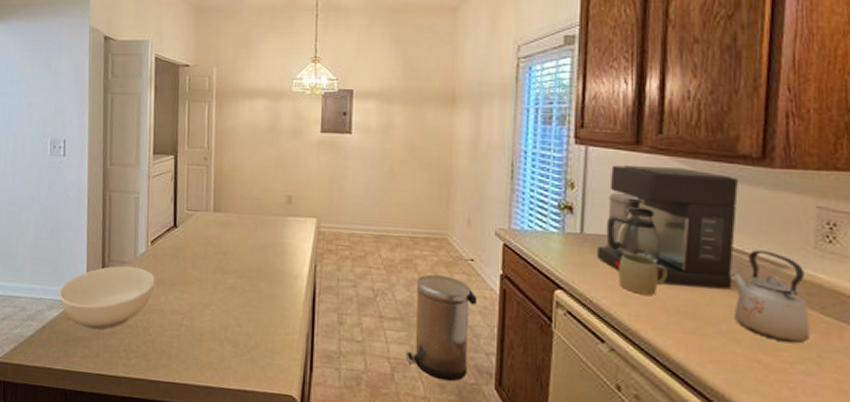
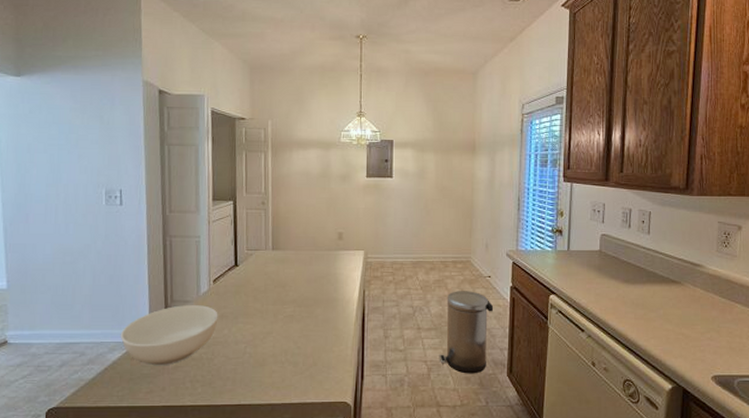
coffee maker: present [597,165,738,288] -> none [579,197,671,284]
canister: present [606,192,645,248] -> none [585,218,611,260]
mug: present [618,253,667,295] -> none [594,264,626,293]
kettle: present [732,250,810,344] -> none [667,255,713,319]

